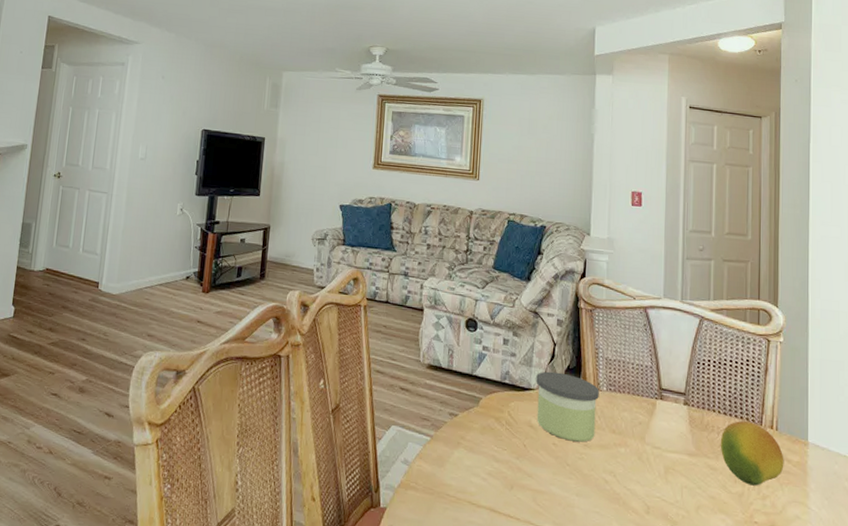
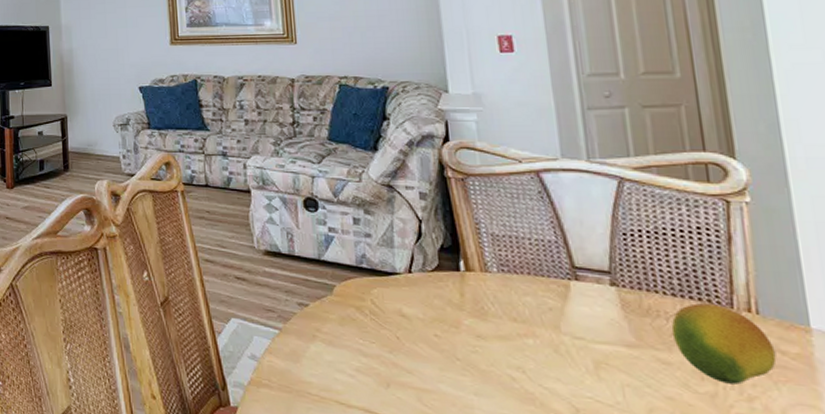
candle: present [536,371,599,442] -> none [401,252,490,333]

